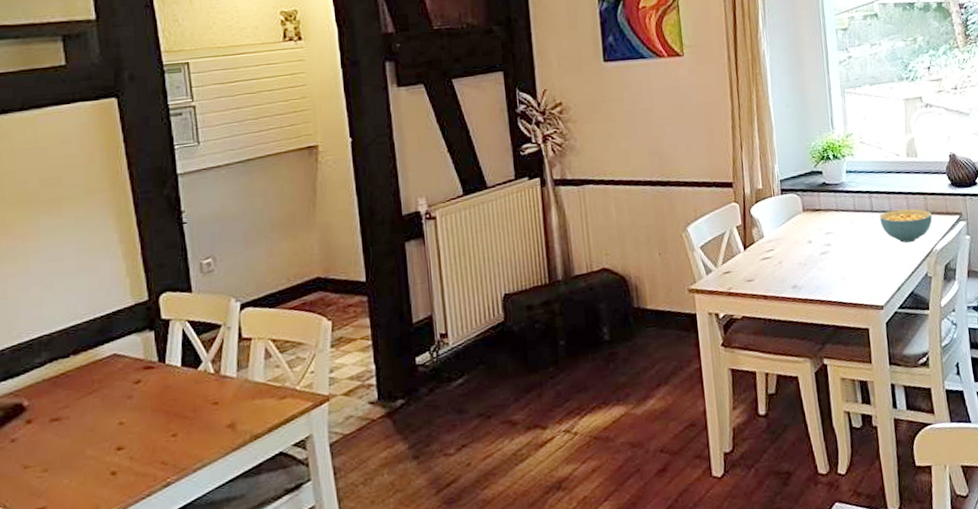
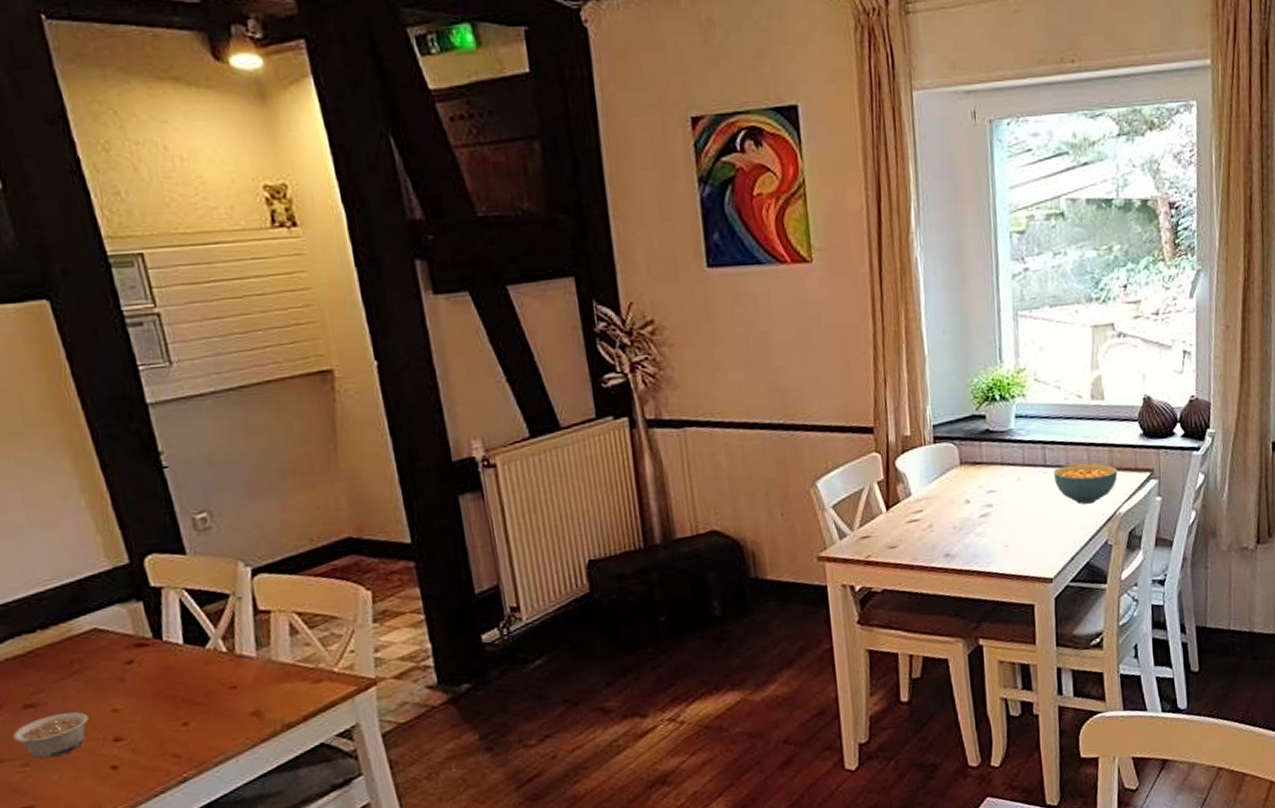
legume: none [38,424,99,465] -> present [12,712,89,759]

